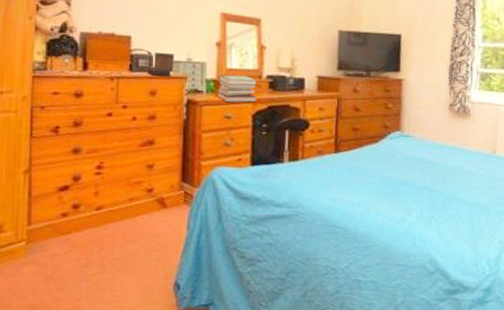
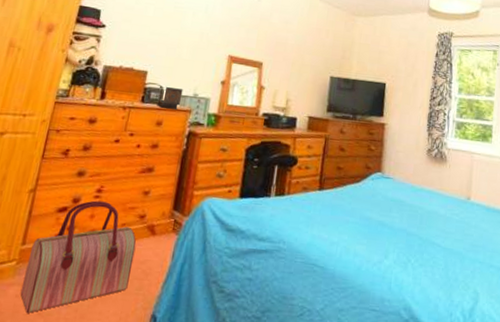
handbag: none [36,177,148,289] -> present [20,200,137,313]
books: present [216,74,257,103] -> none [216,110,254,138]

